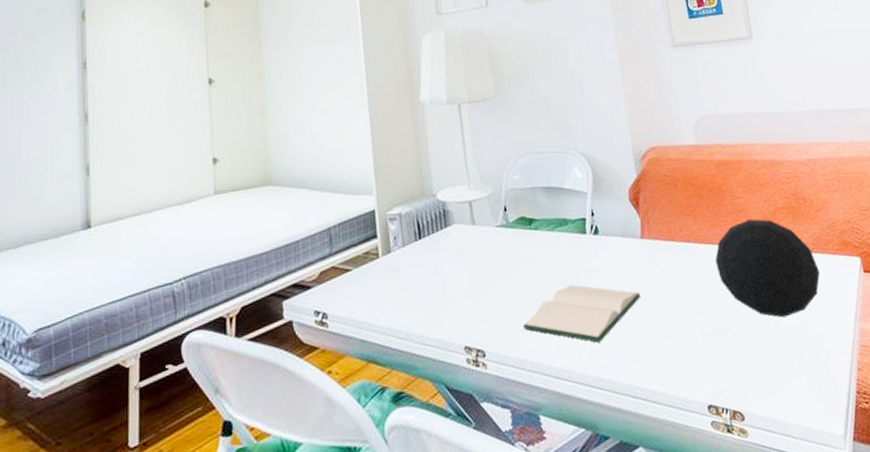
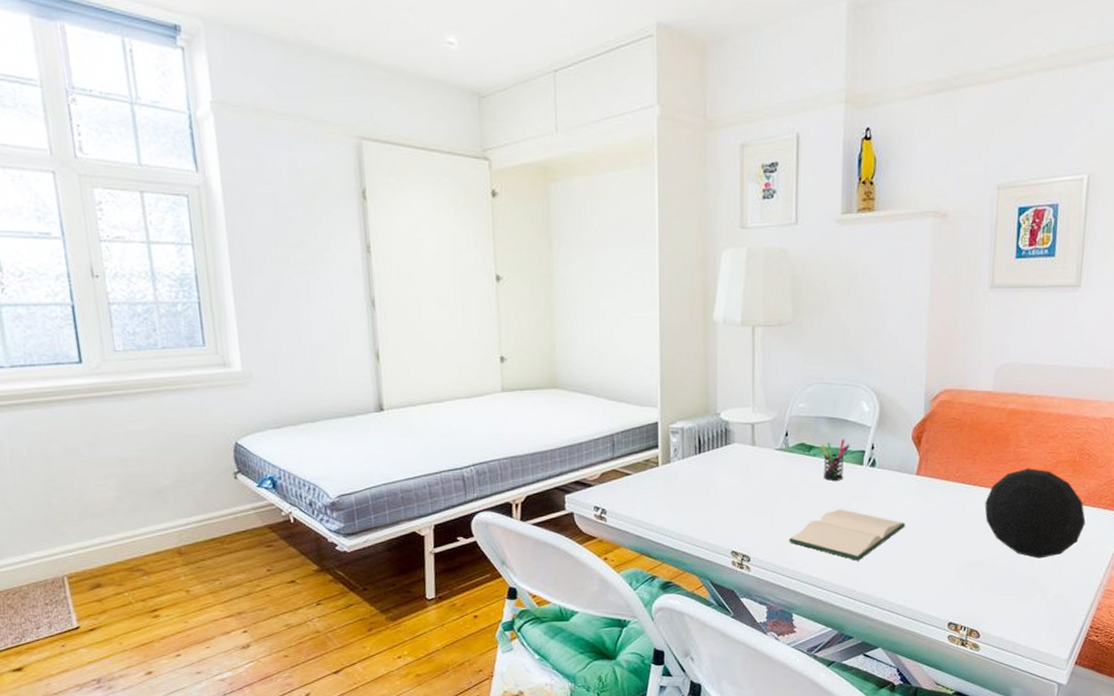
pen holder: none [541,208,570,255] -> present [821,439,850,481]

